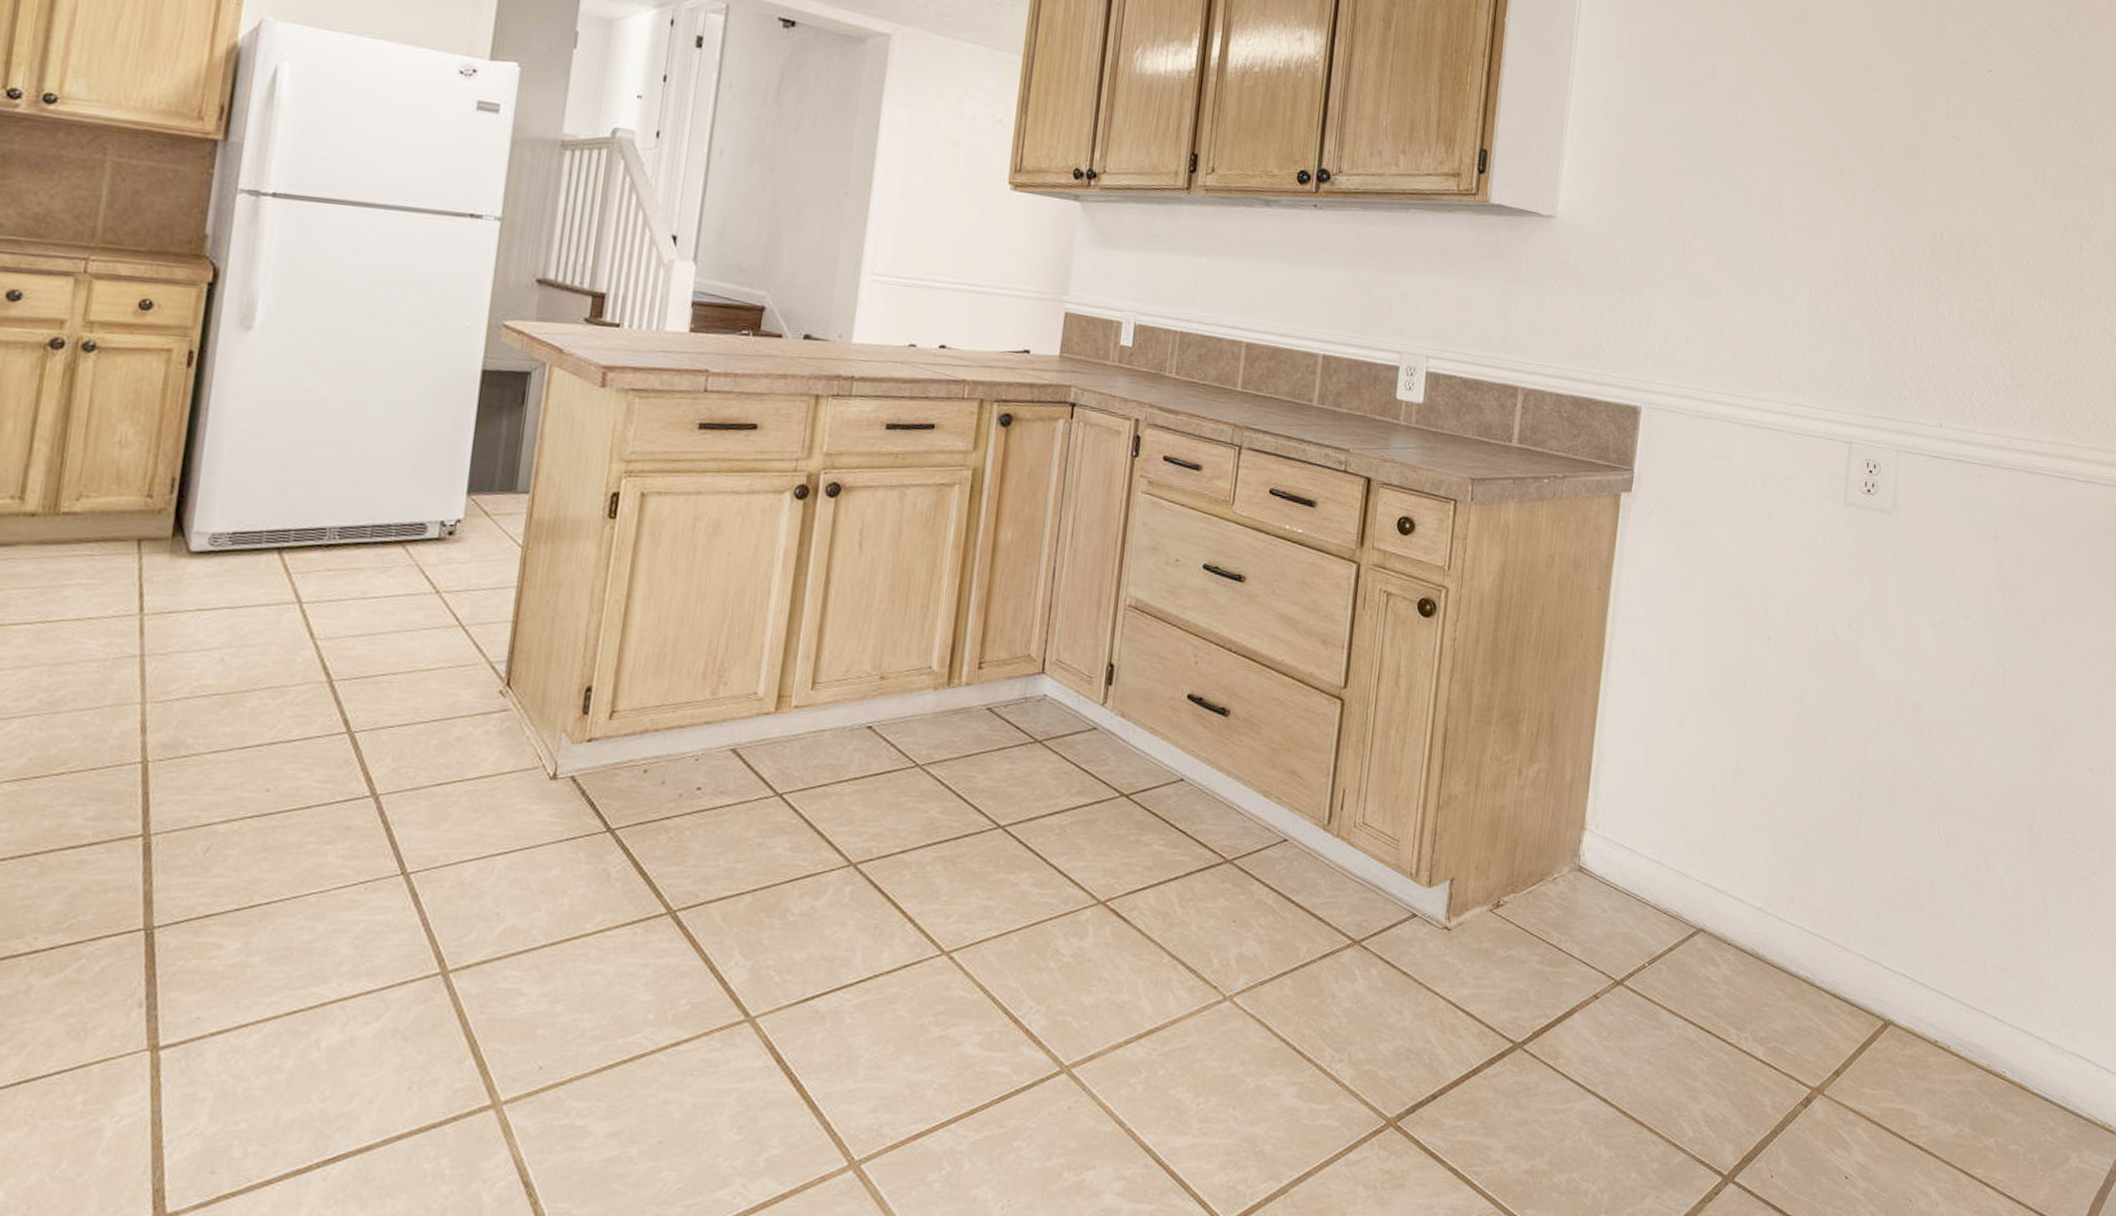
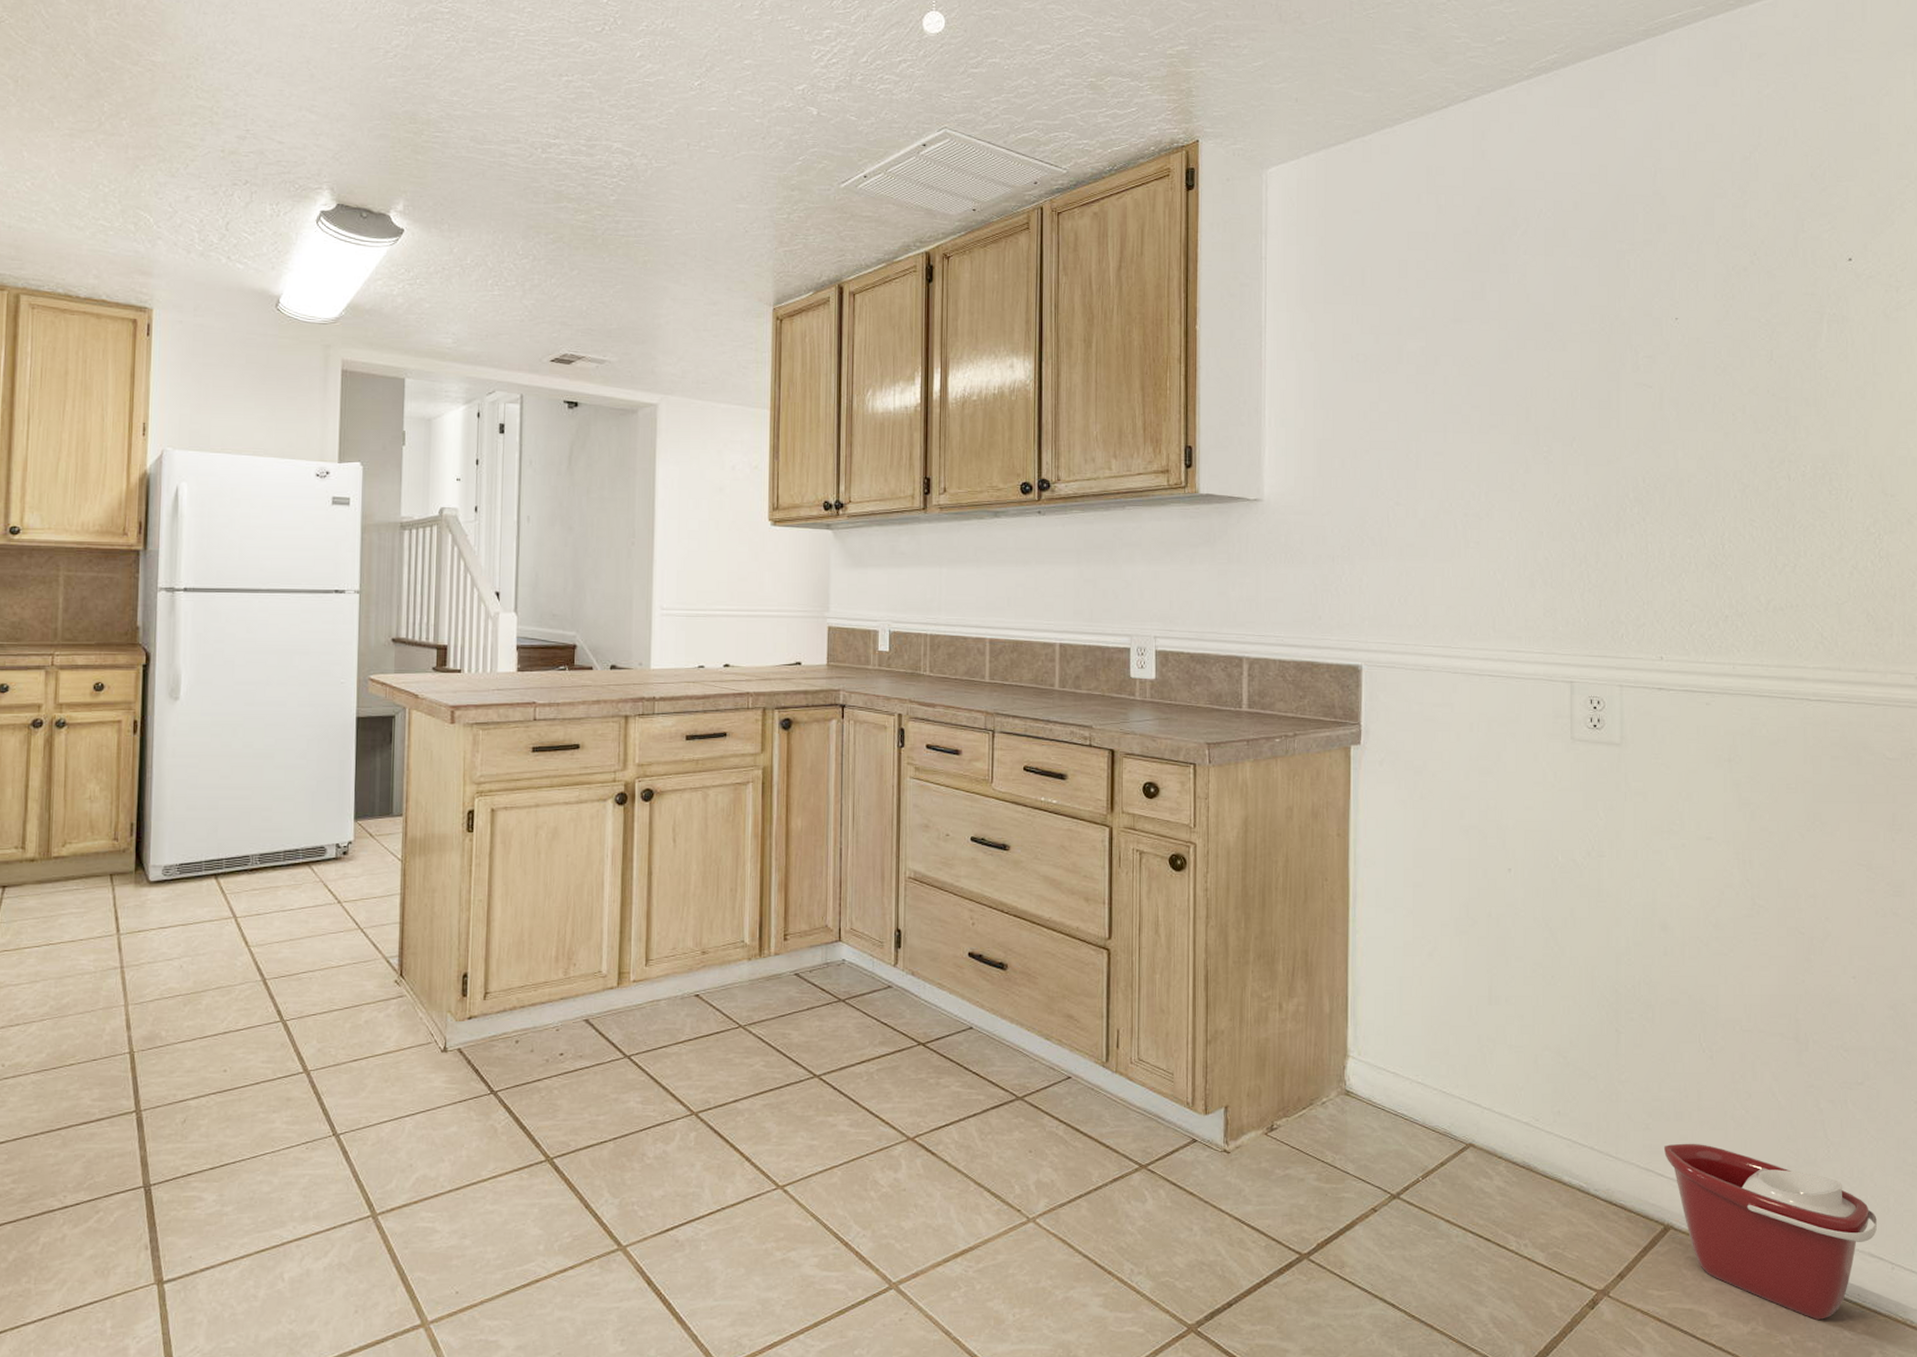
bucket: none [1892,935,2088,1122] -> present [1663,1143,1877,1320]

